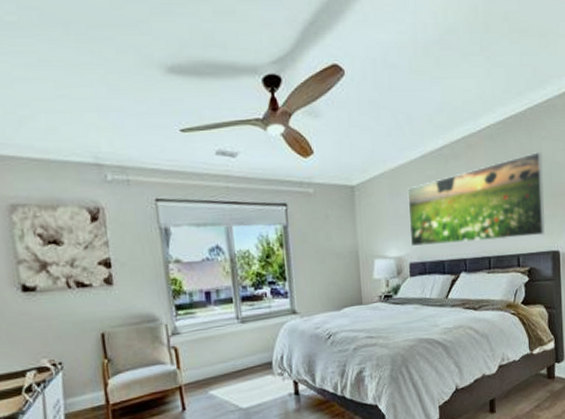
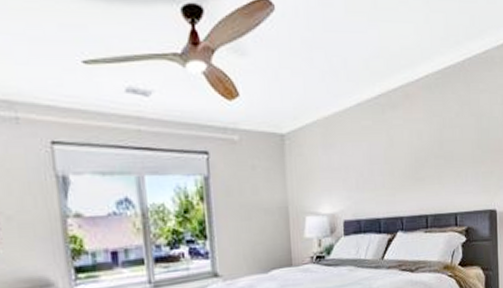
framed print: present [407,152,545,246] -> none [341,106,483,202]

